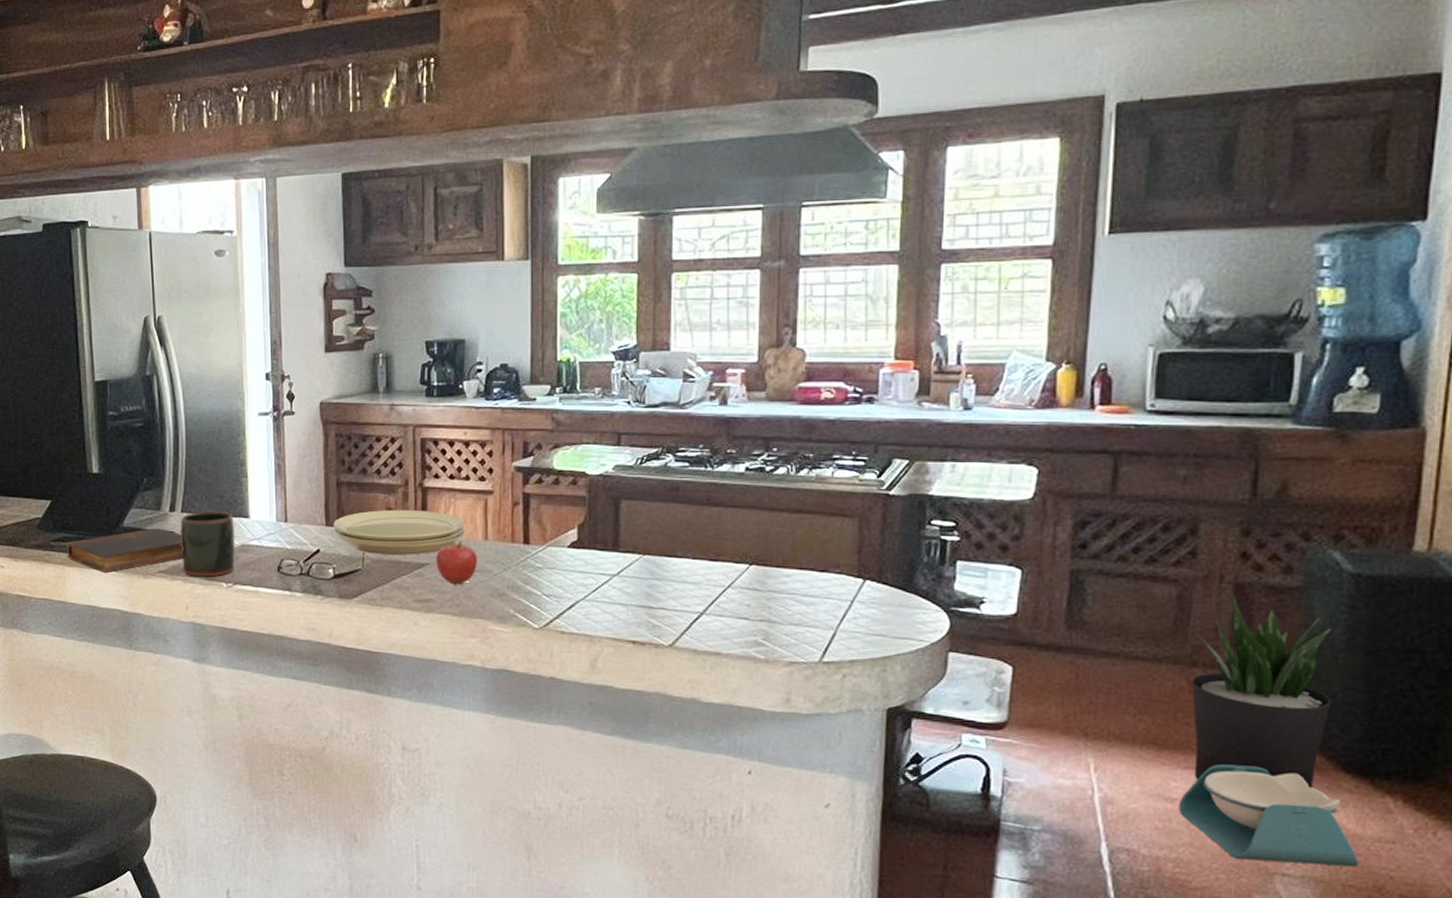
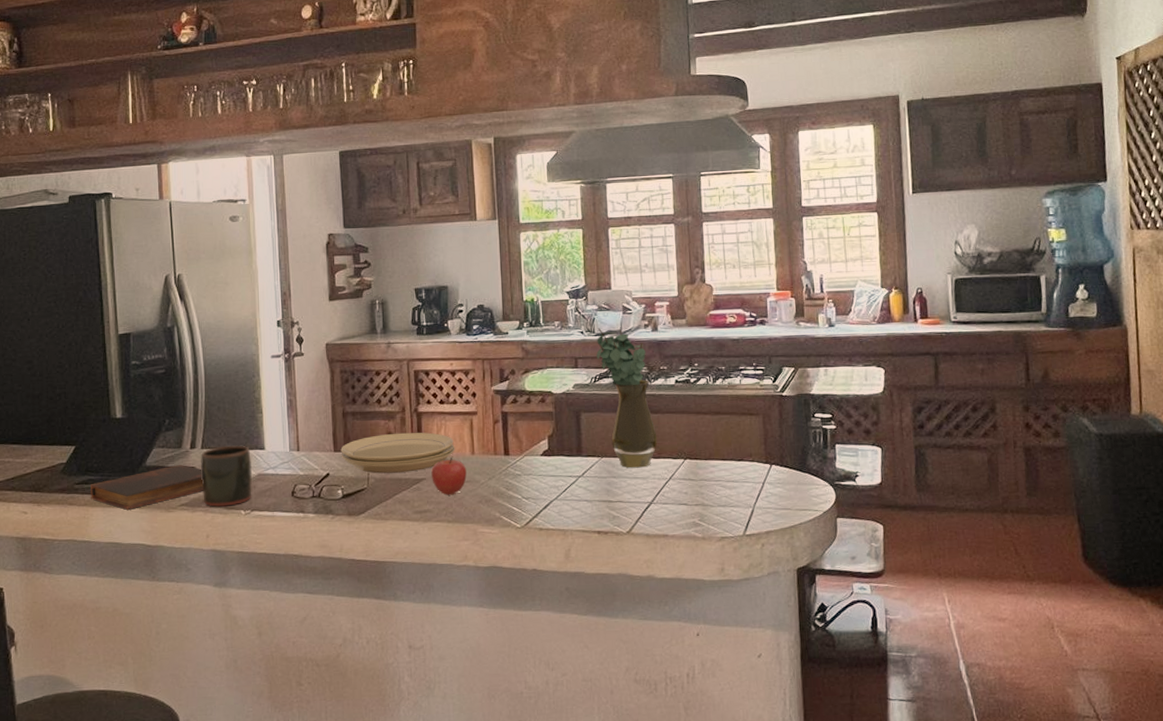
vase: none [645,398,717,571] -> present [596,328,658,468]
pet bowl: present [1178,764,1359,867] -> none [1008,586,1130,661]
planter: present [1192,597,1332,789] -> none [1002,457,1097,602]

